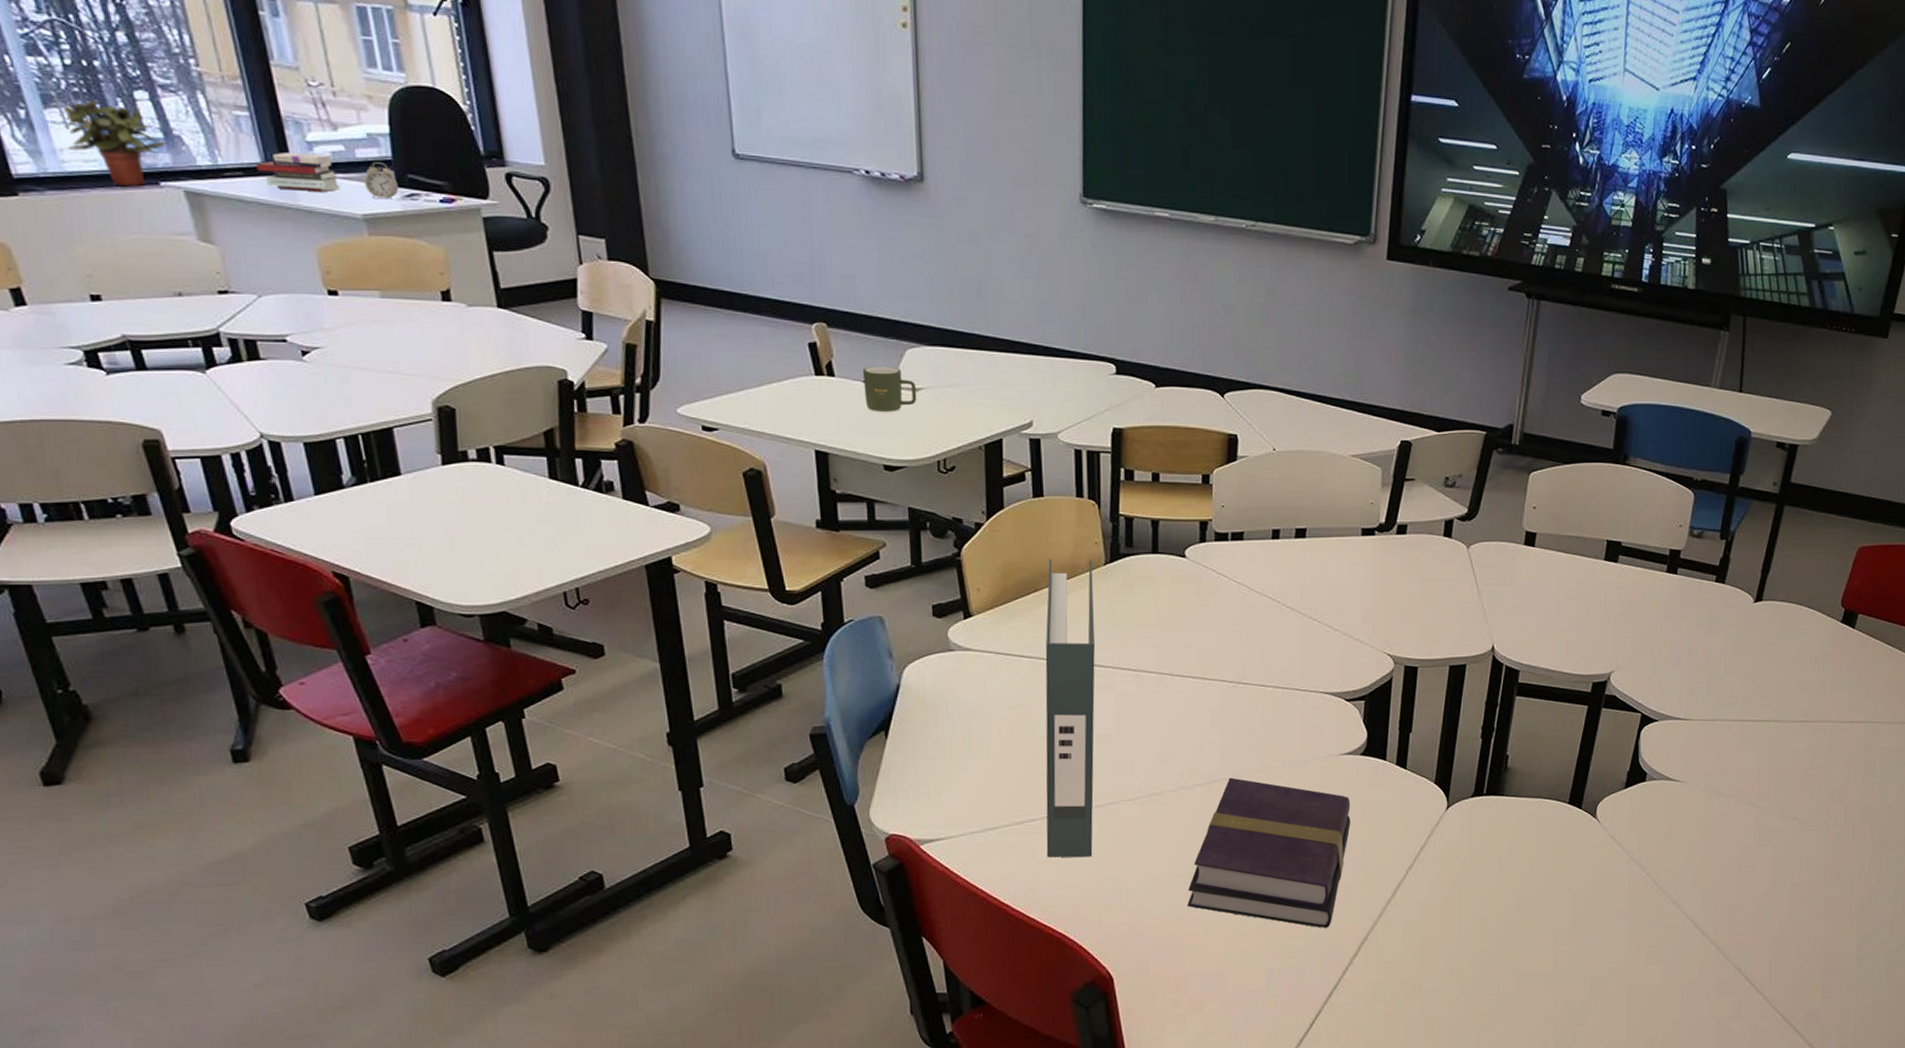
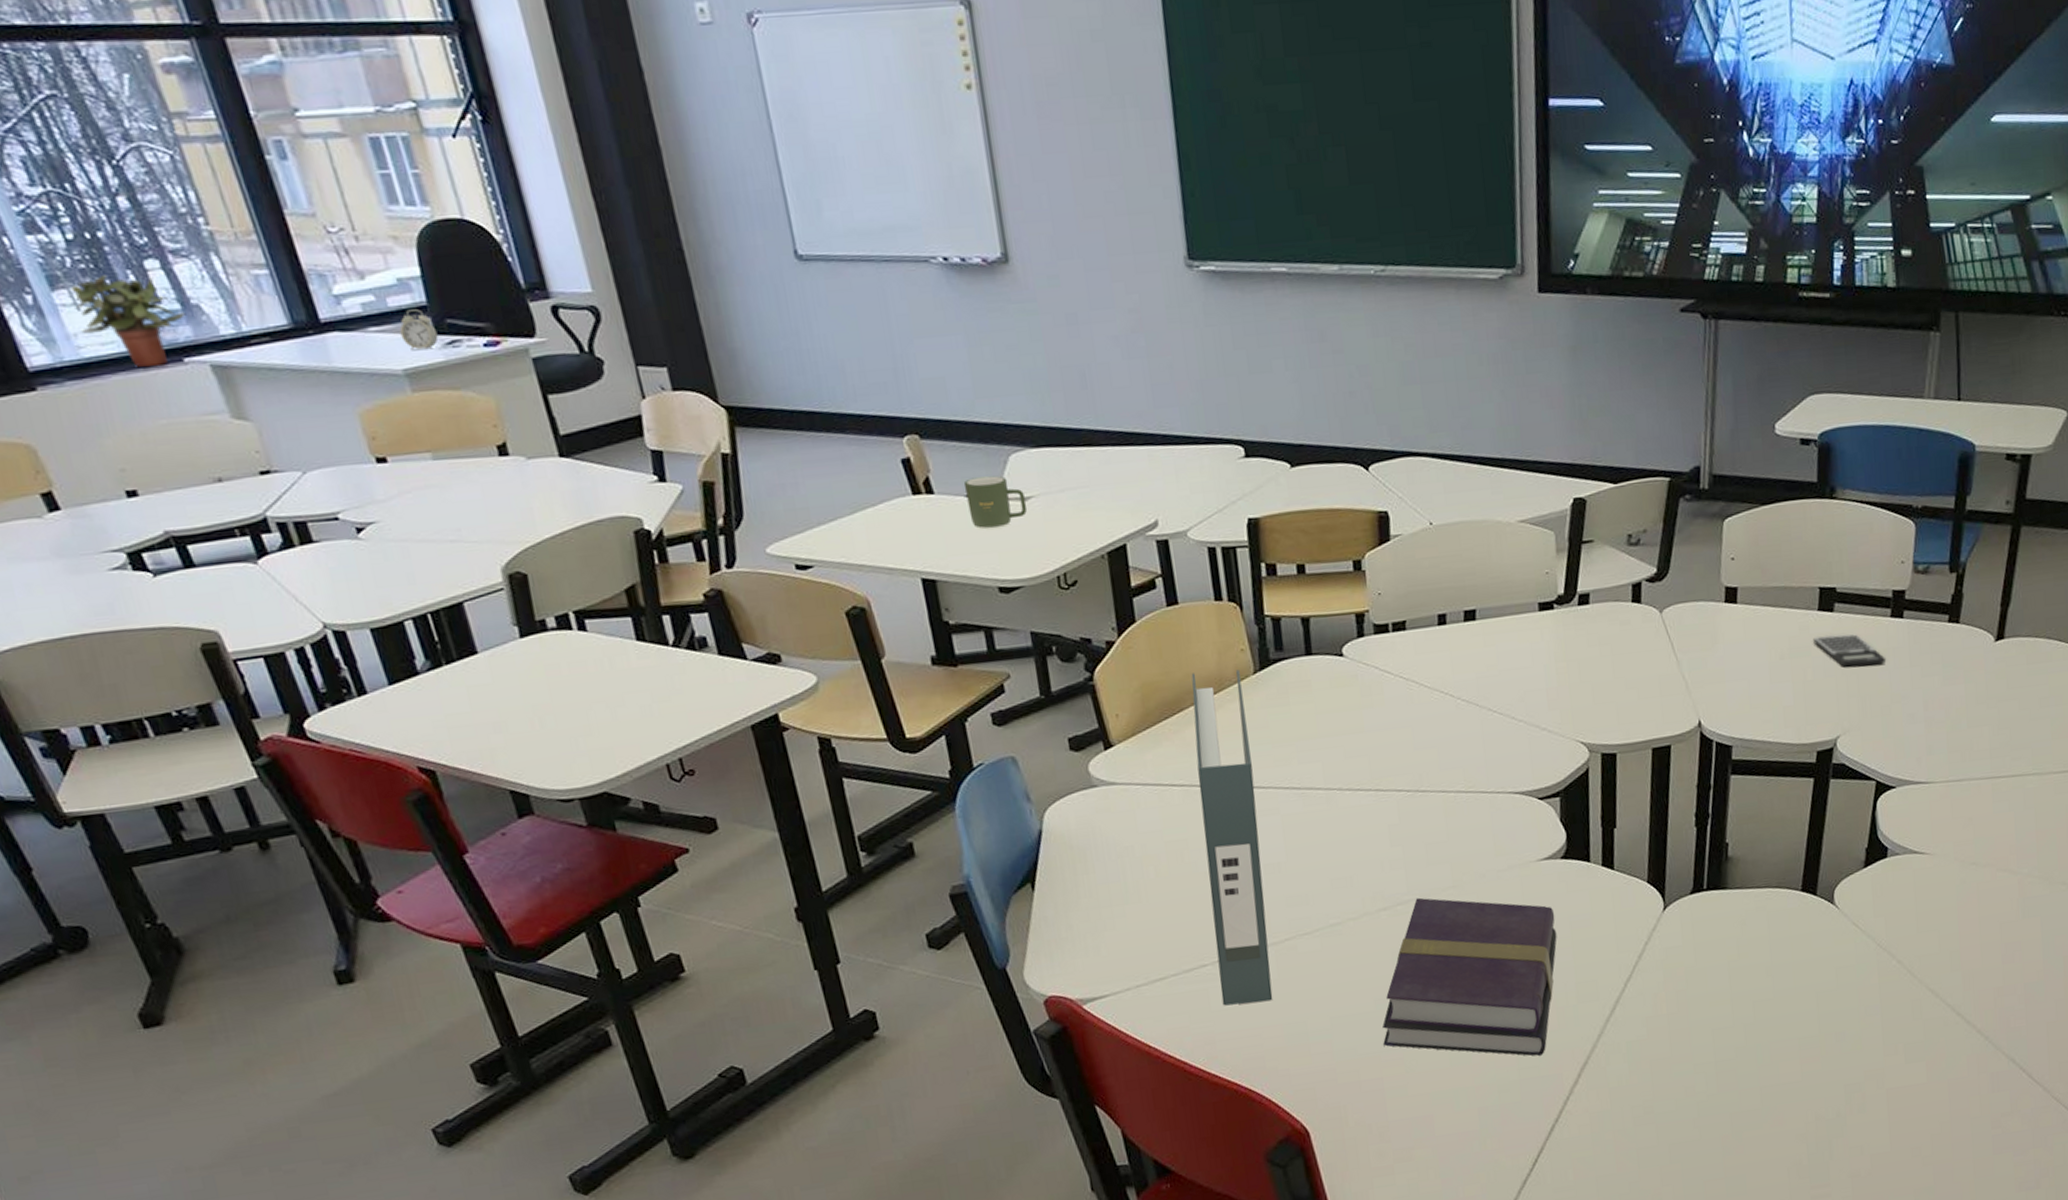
books: present [255,151,340,192] -> none [282,307,376,351]
calculator: none [1598,582,1660,613] -> present [1813,634,1887,667]

